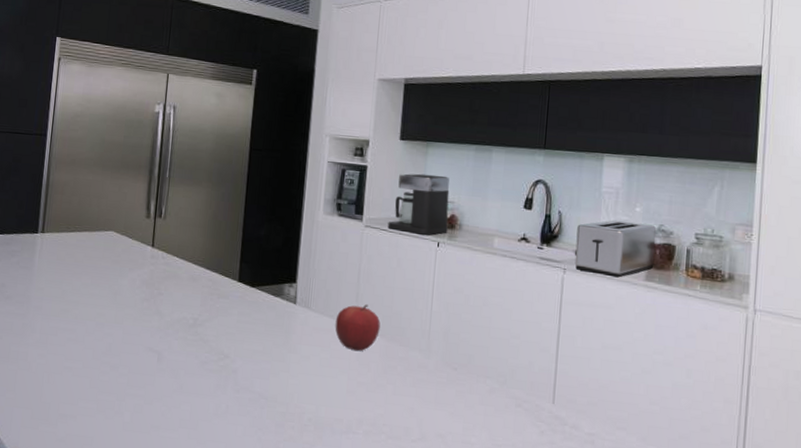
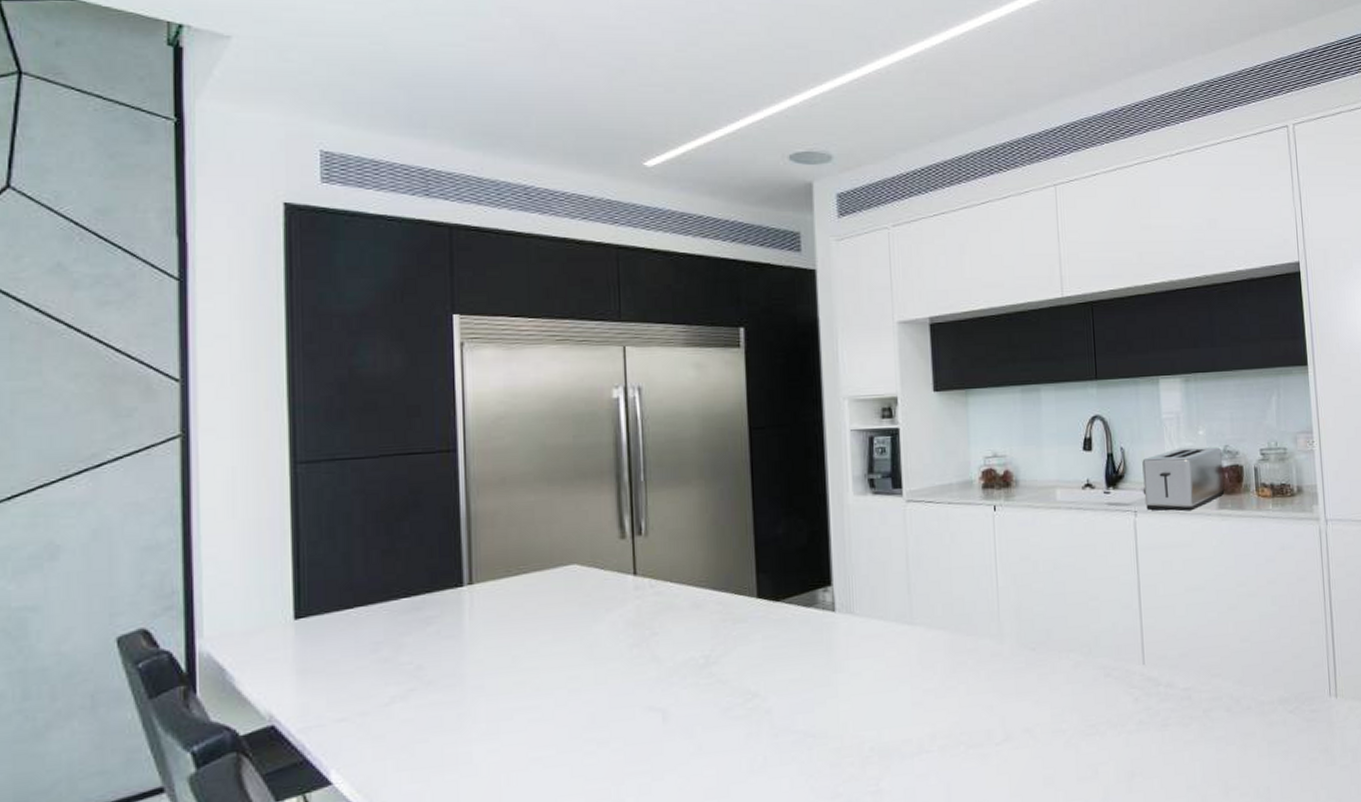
fruit: present [335,304,381,351] -> none [886,595,941,654]
coffee maker: present [387,173,450,236] -> none [933,426,1003,501]

